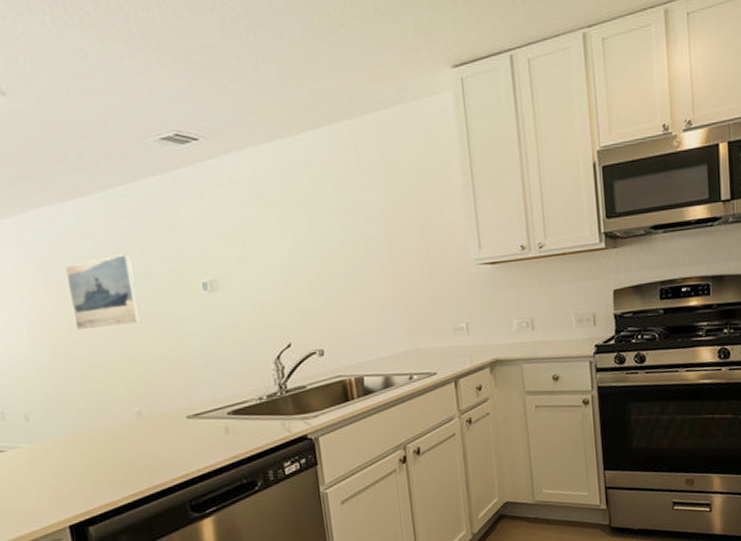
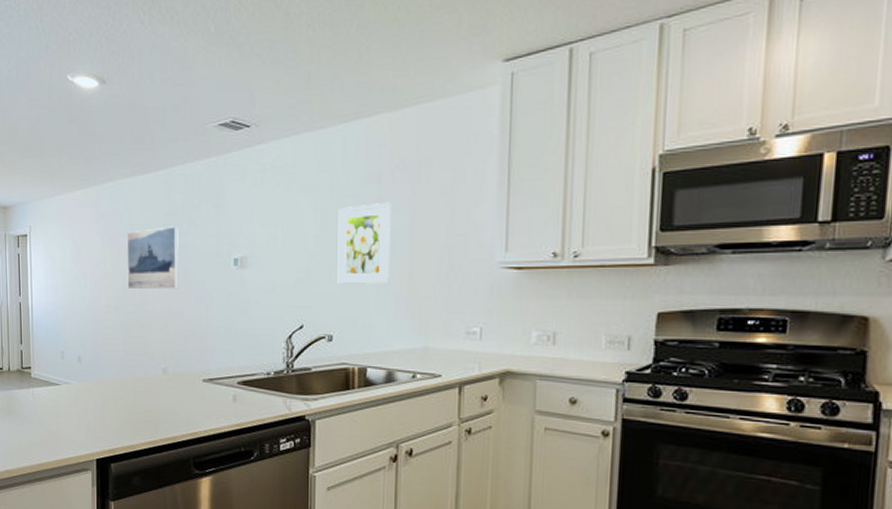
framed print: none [310,210,374,297] -> present [337,202,391,284]

